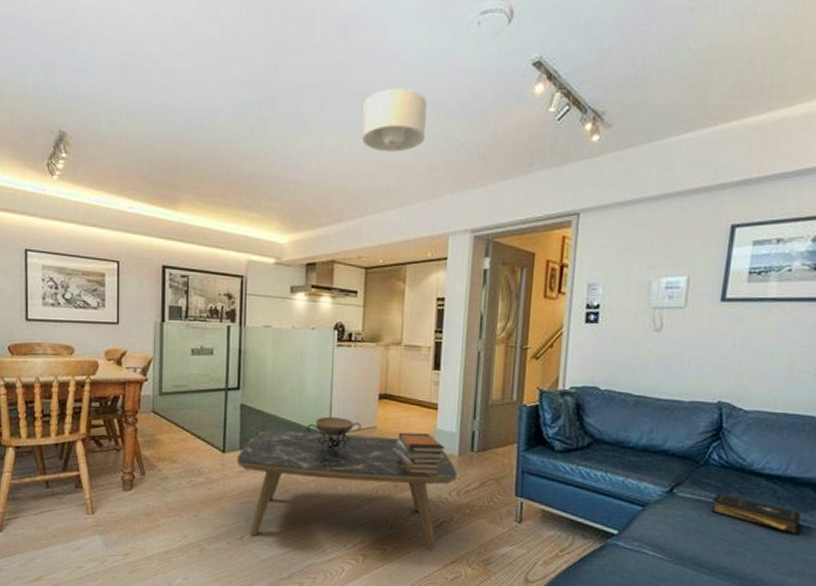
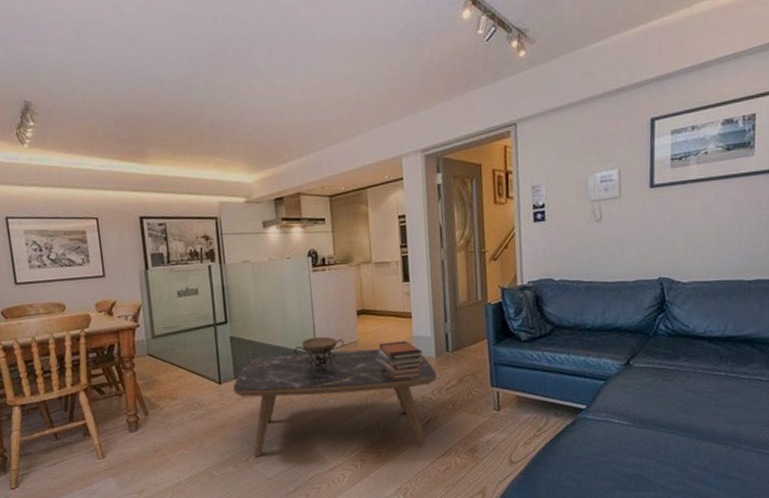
ceiling light: present [362,88,427,152] -> none [309,26,369,88]
book: present [712,491,801,535] -> none [665,358,742,387]

